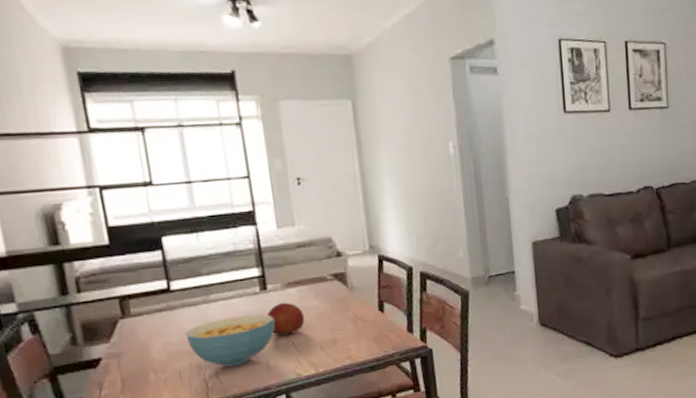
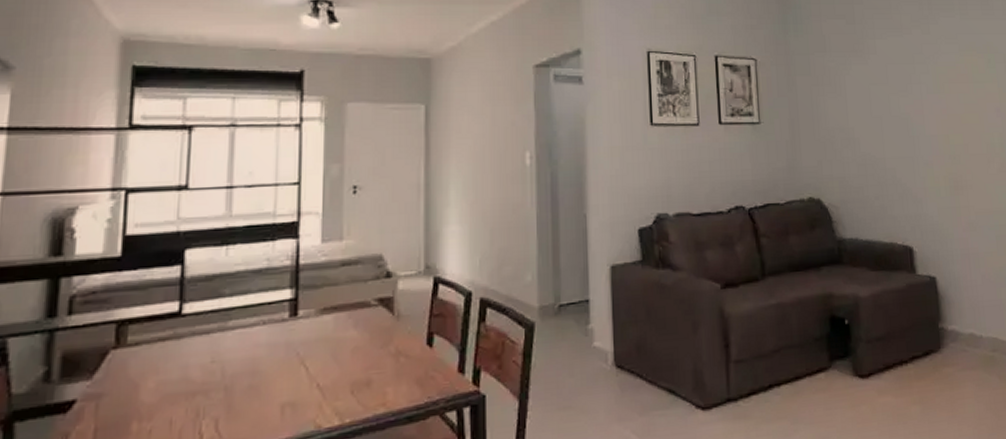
cereal bowl: present [185,314,275,368] -> none [188,346,300,415]
fruit: present [266,302,305,336] -> none [291,332,336,375]

